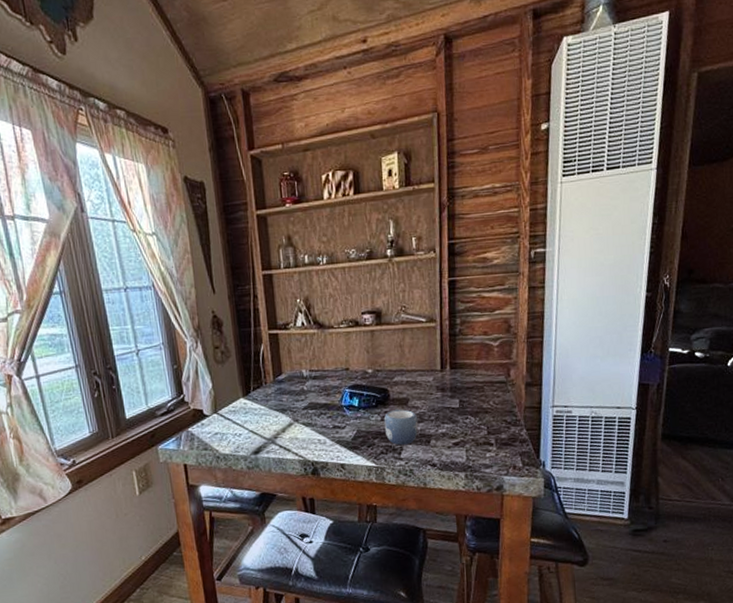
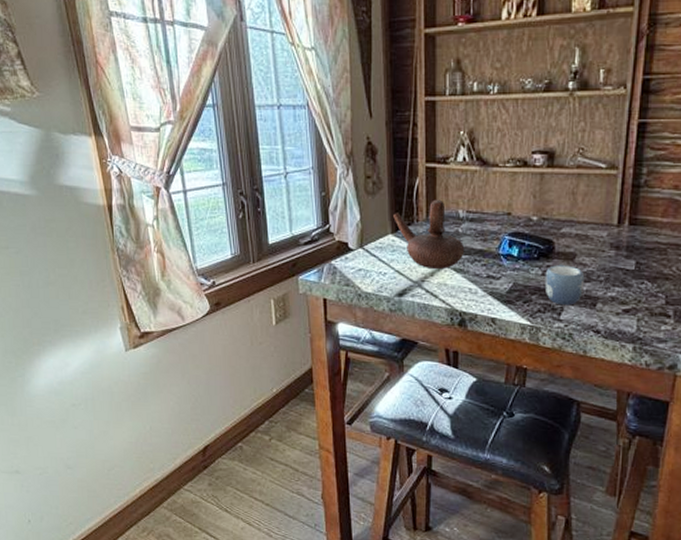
teapot: none [243,362,311,426] -> present [393,199,465,270]

